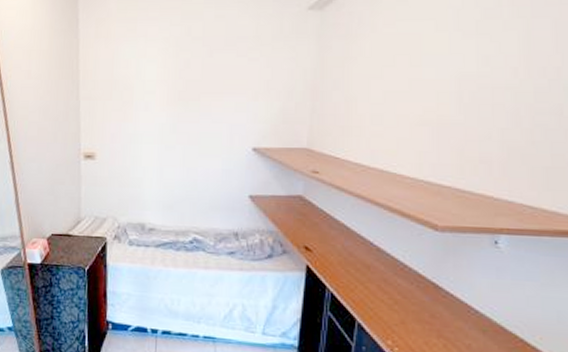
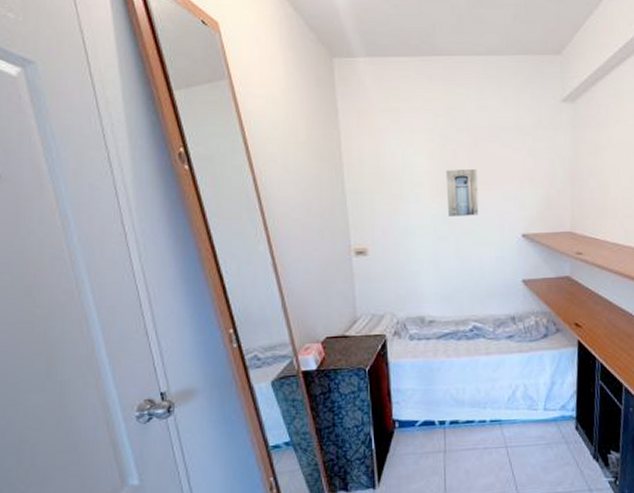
wall art: none [176,79,210,126] -> present [445,169,479,216]

